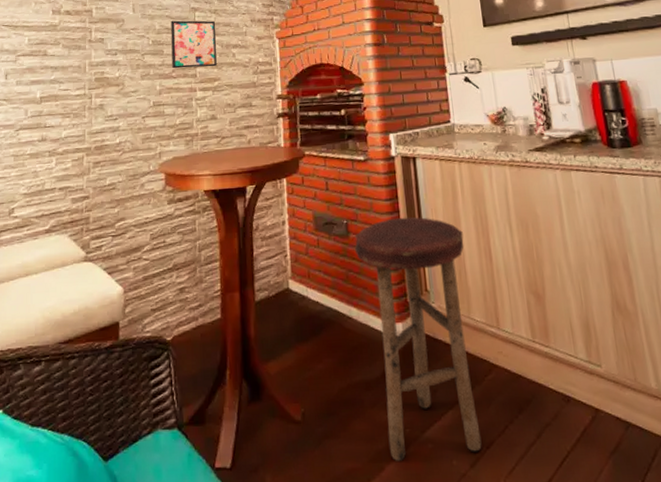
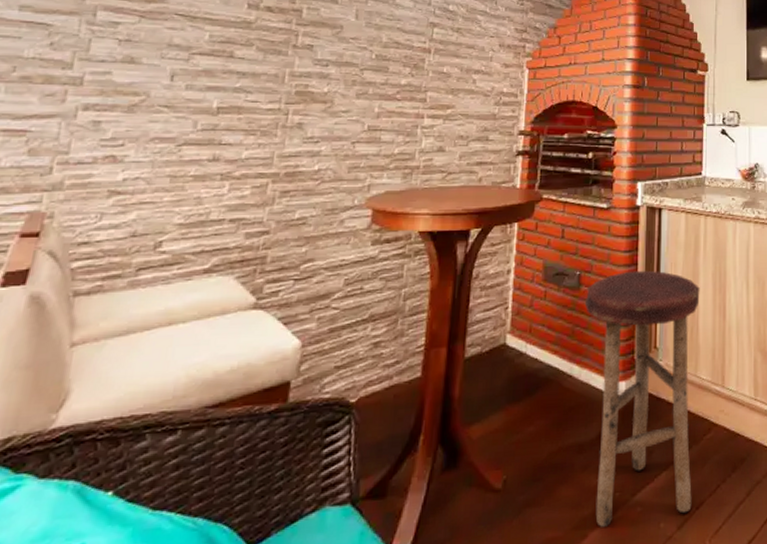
wall art: present [171,20,217,69] -> none [397,34,456,92]

